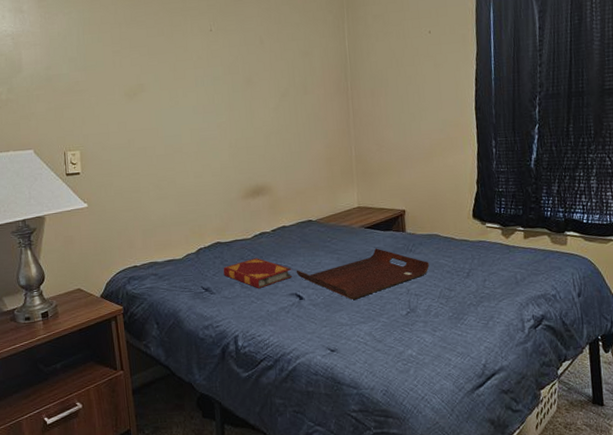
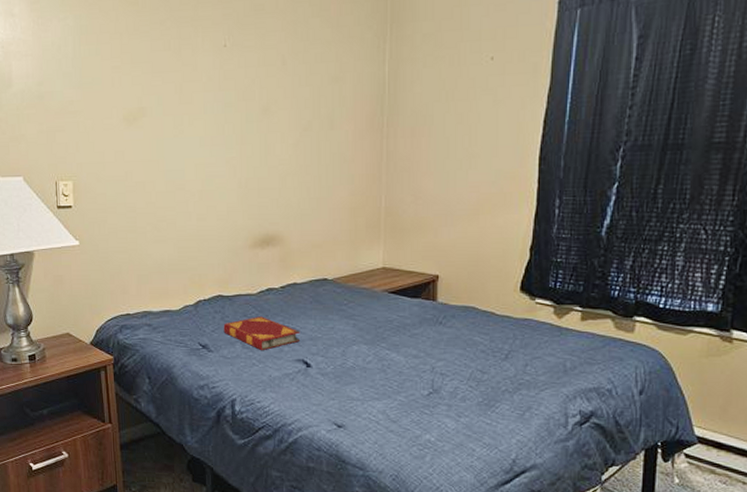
serving tray: present [296,248,429,300] -> none [305,317,461,372]

